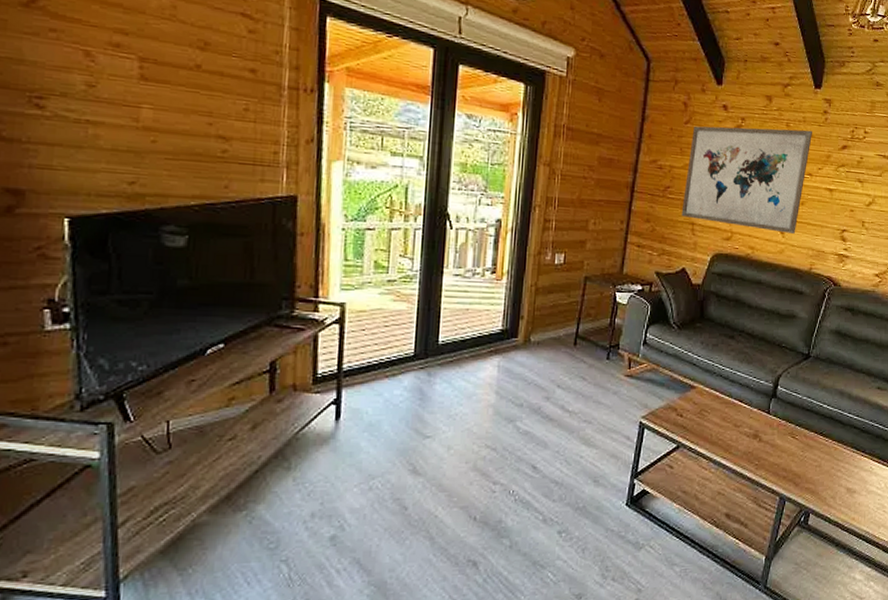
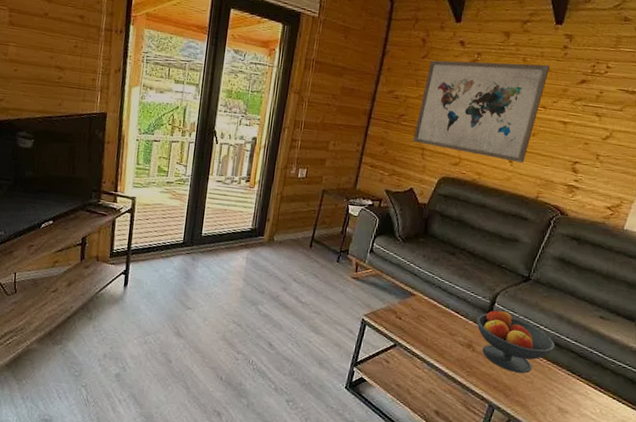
fruit bowl: none [760,391,839,458] -> present [476,308,556,374]

